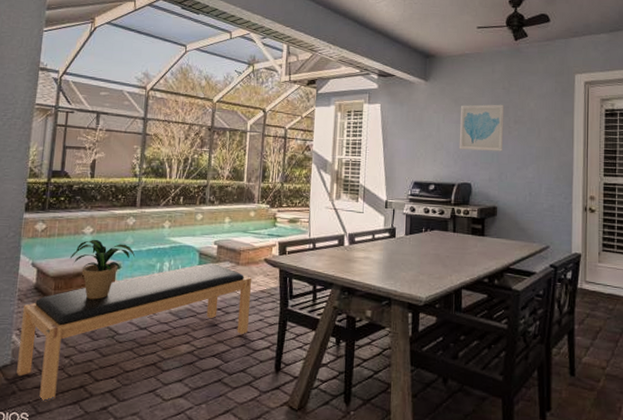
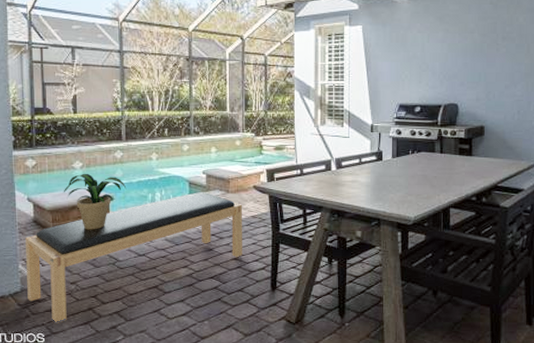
wall art: present [458,104,505,151] -> none [444,20,492,70]

